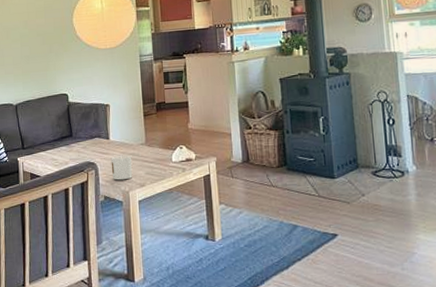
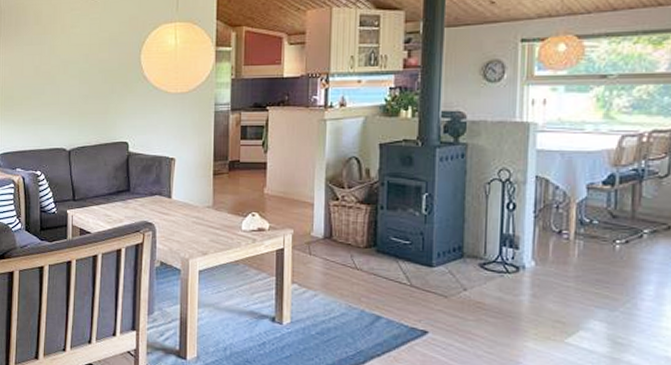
candle: present [111,155,132,180] -> none [171,218,196,246]

